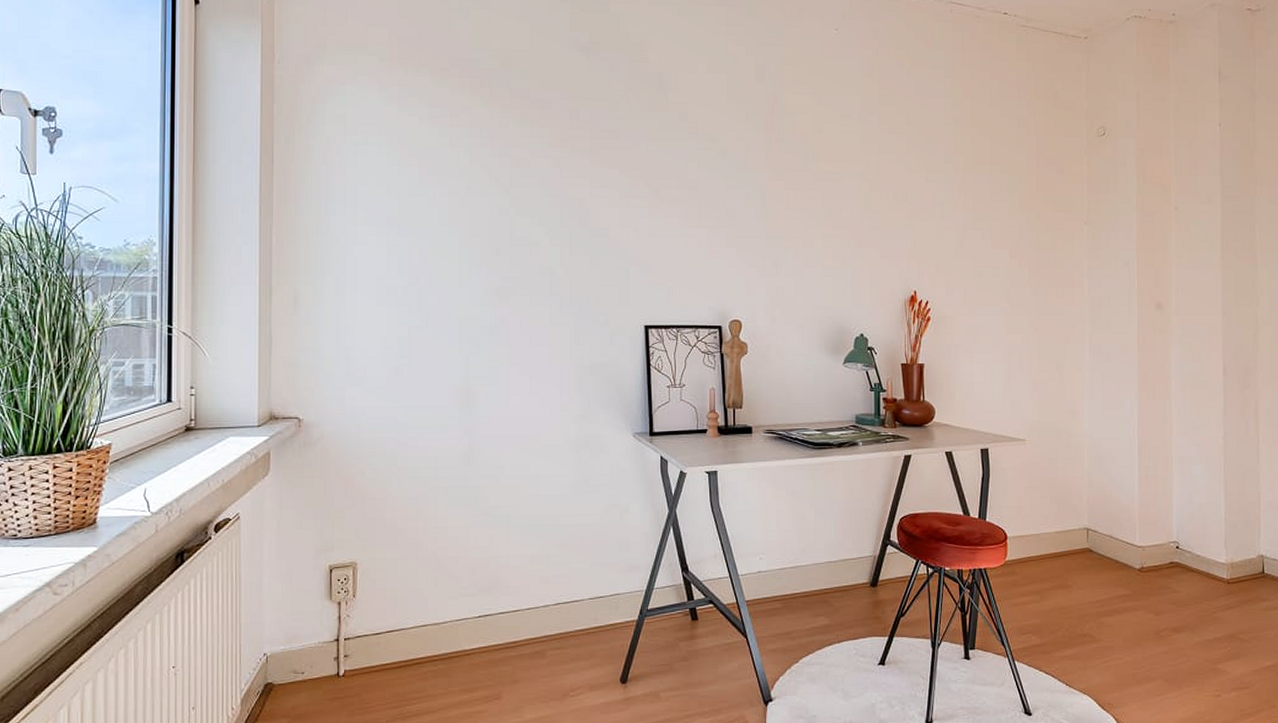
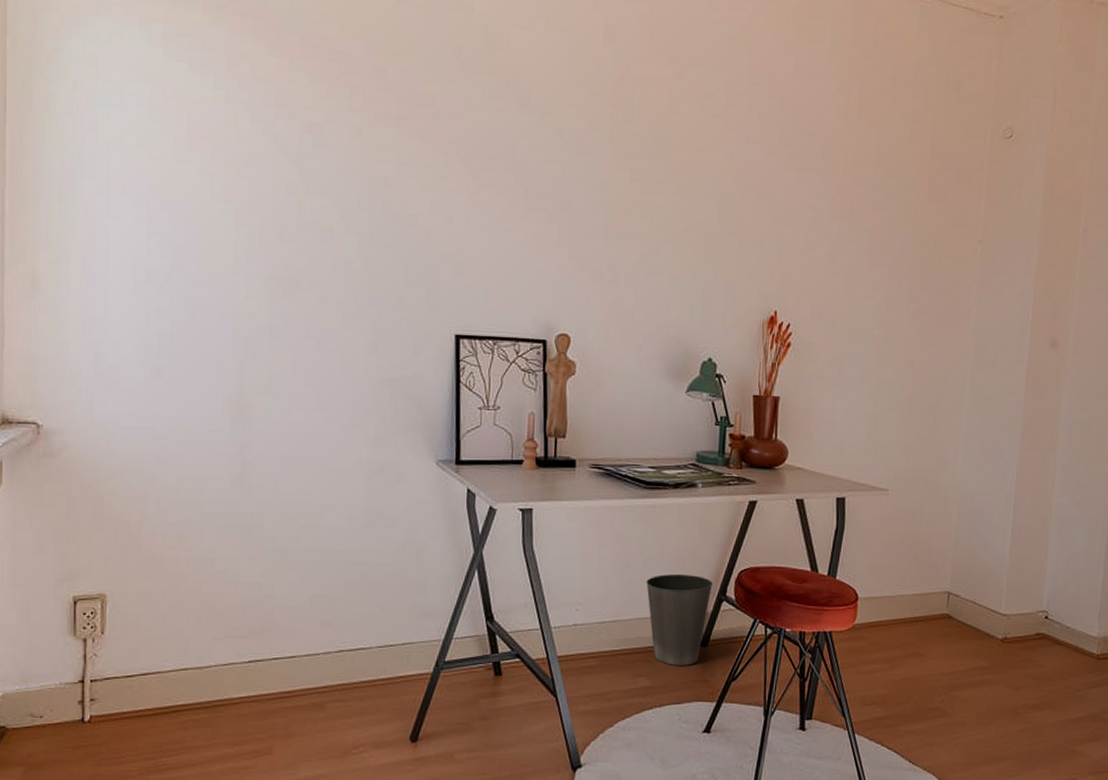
waste basket: none [819,522,878,605] -> present [646,573,713,666]

